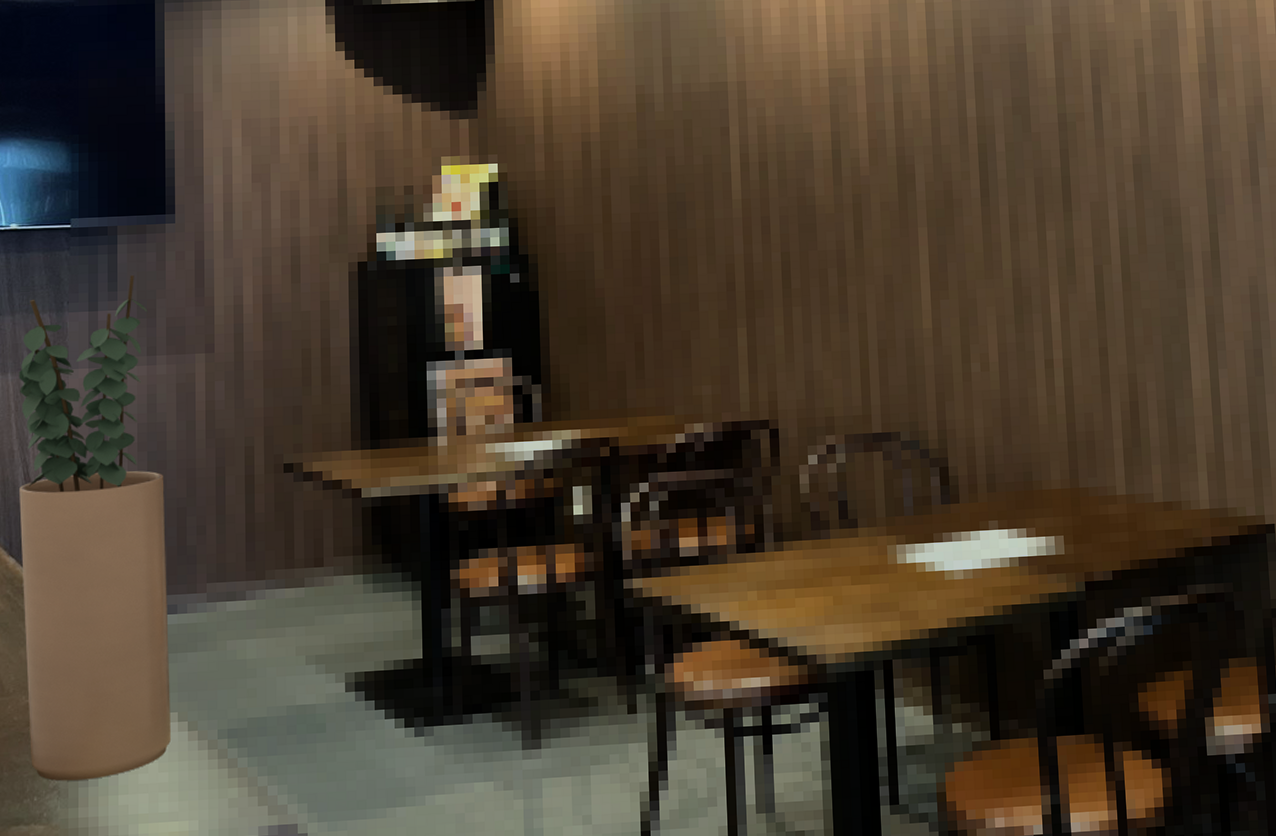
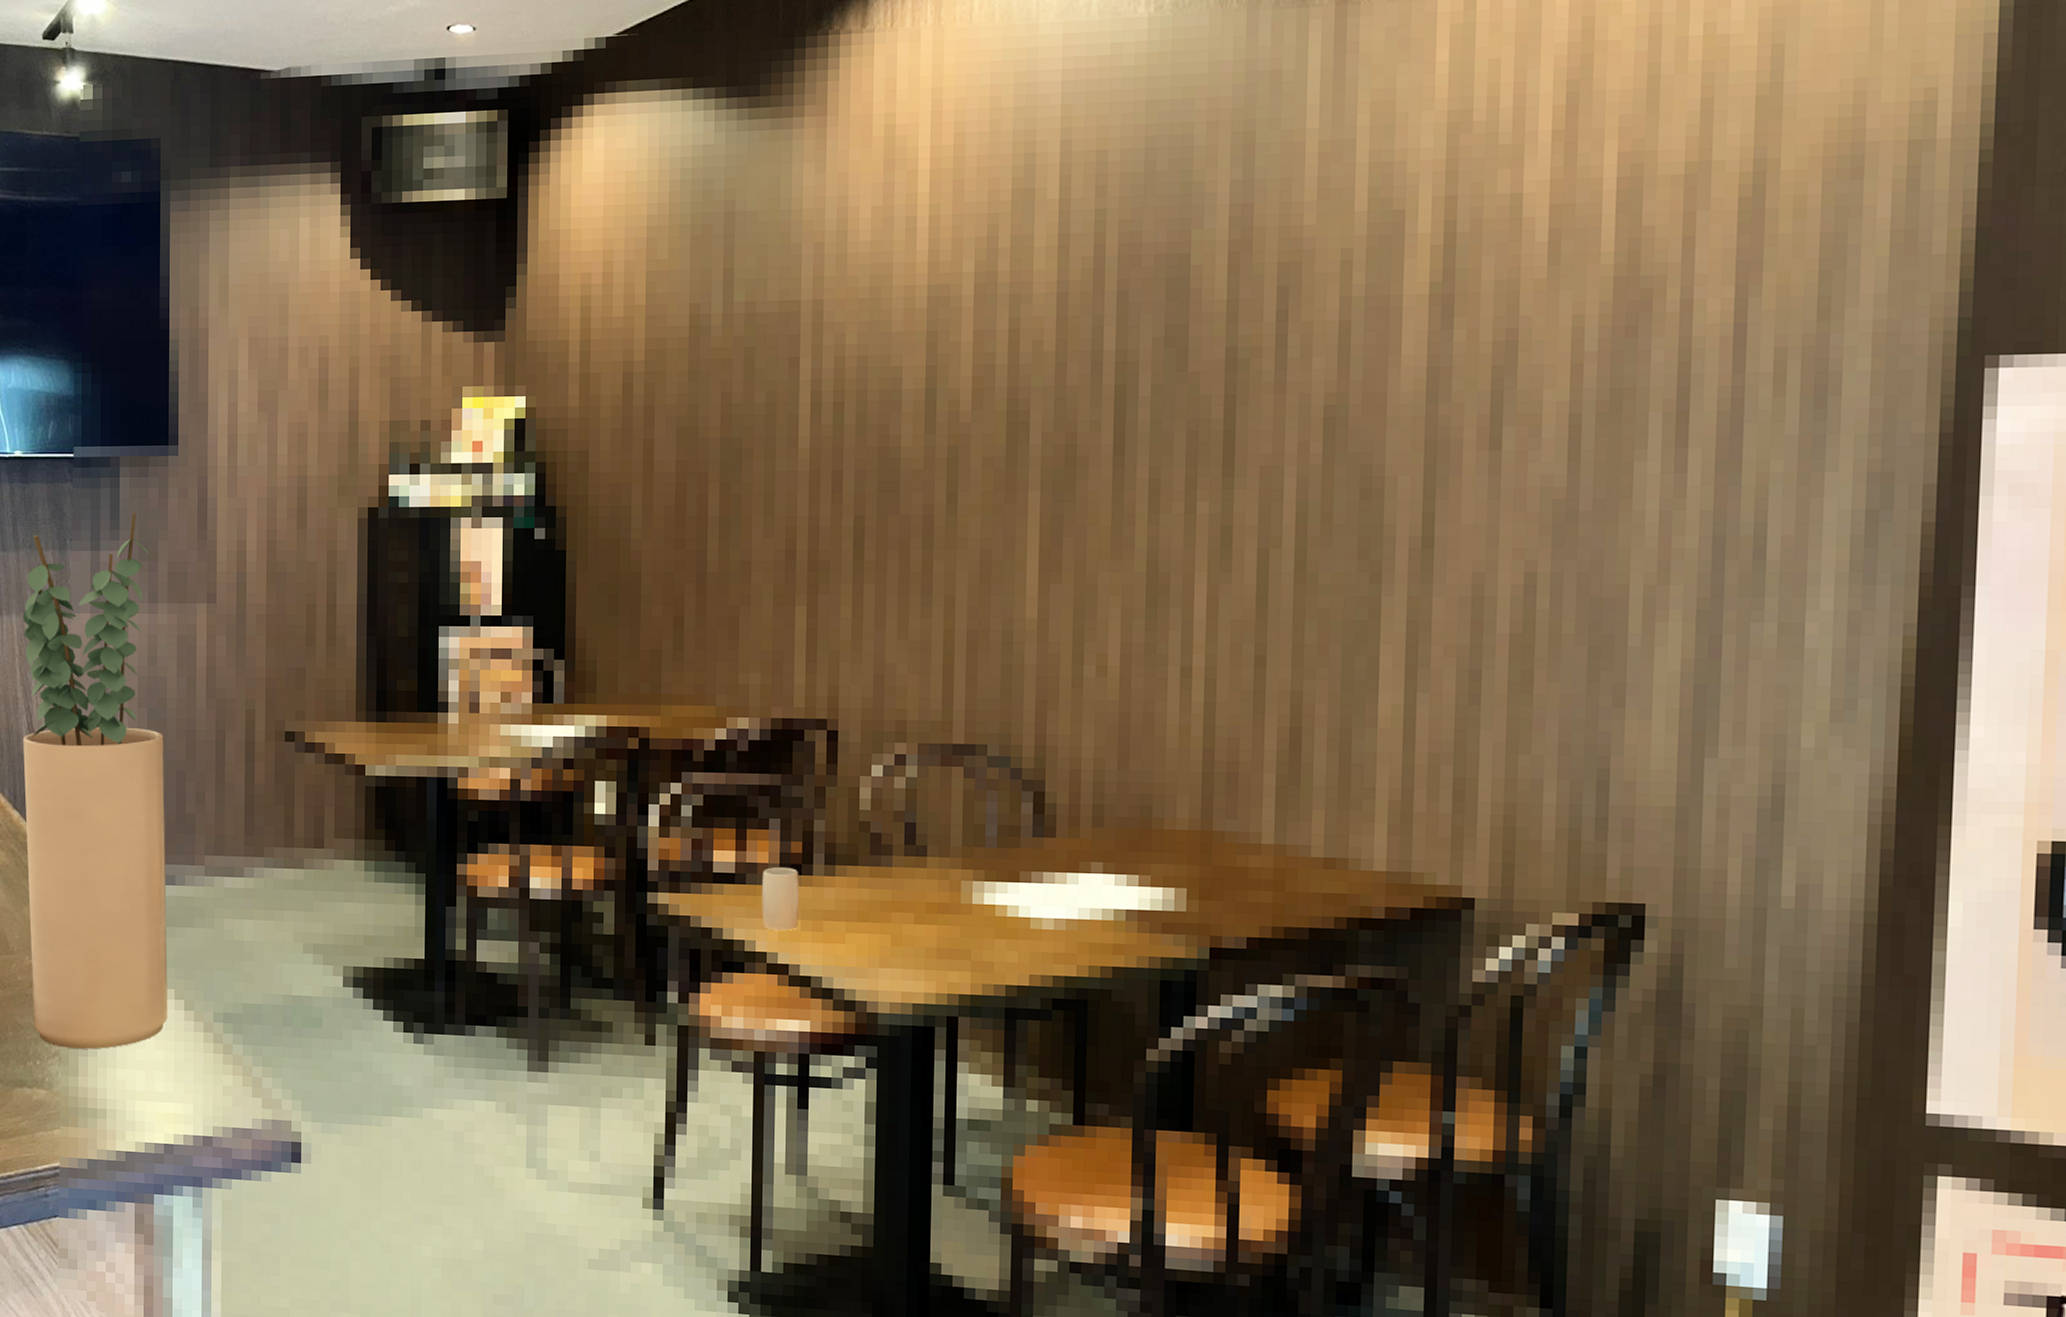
cup: none [721,547,756,602] -> present [761,867,800,931]

